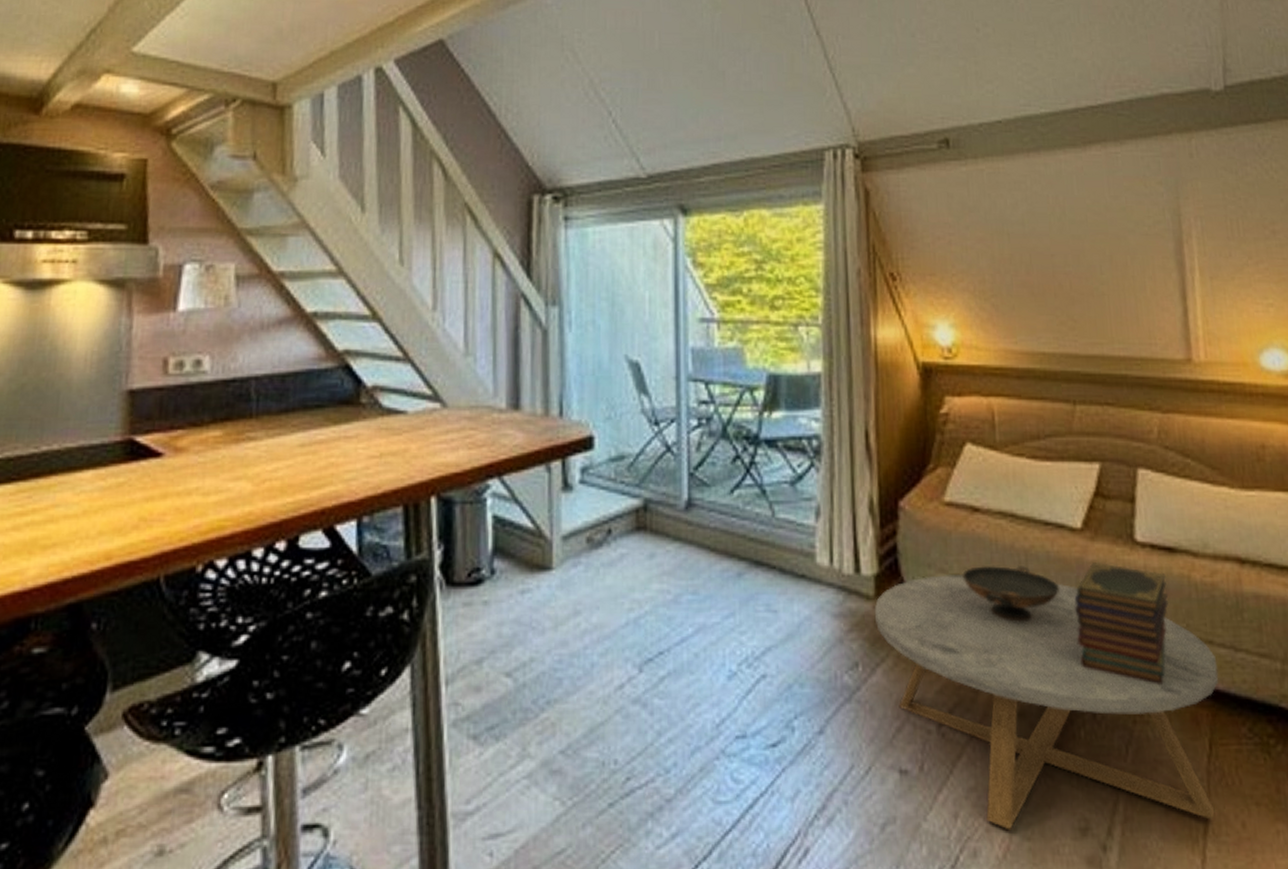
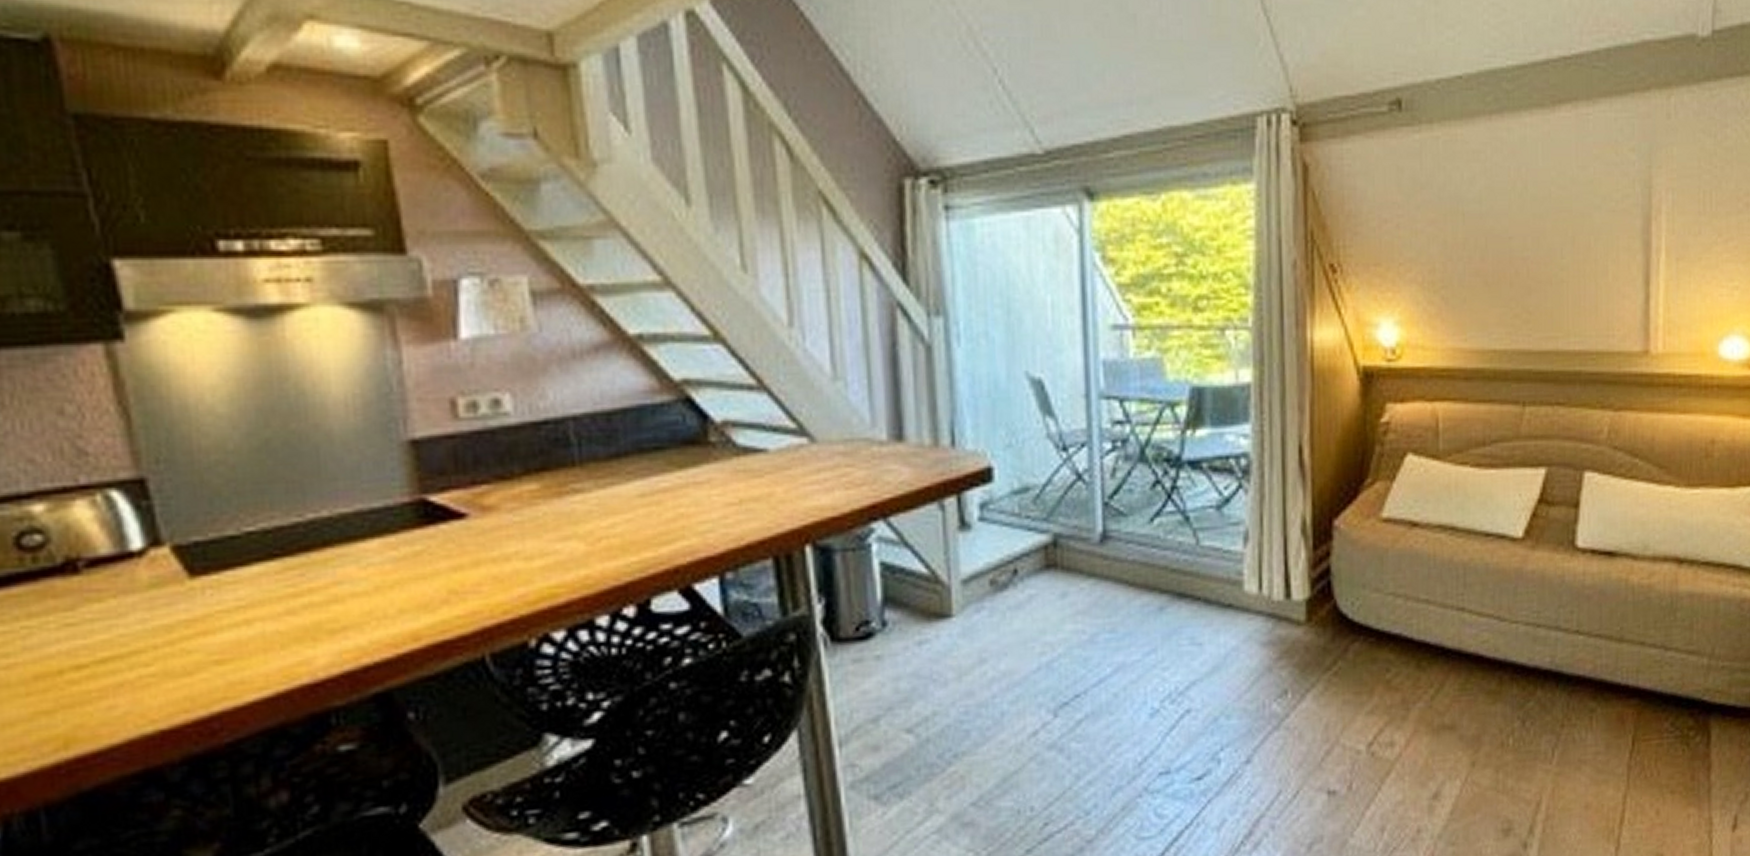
coffee table: present [874,573,1219,830] -> none [1305,593,1647,838]
decorative bowl: present [962,564,1060,622] -> none [1398,579,1497,637]
book stack: present [1075,563,1169,686] -> none [1511,571,1605,689]

